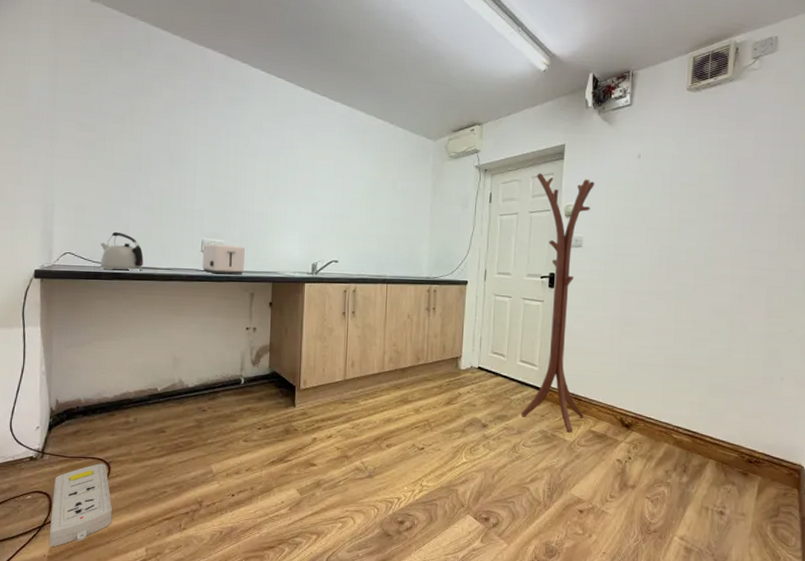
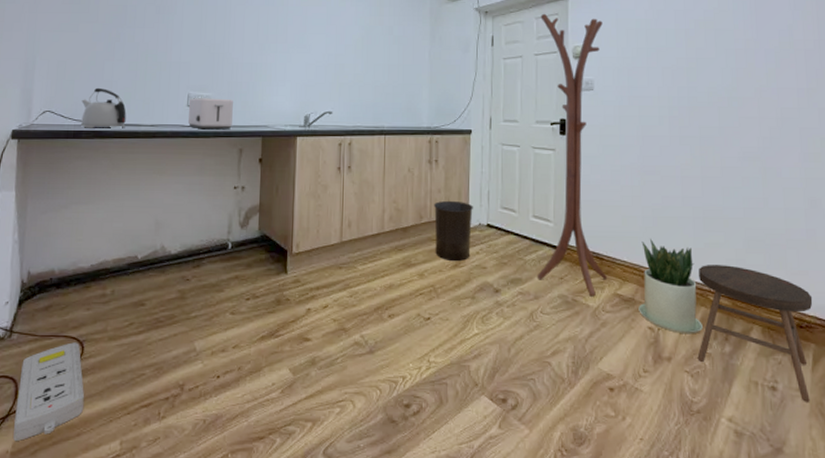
waste bin: none [430,344,467,399] -> present [433,200,474,261]
planter: none [609,382,665,467] -> present [638,238,703,335]
stool: none [658,407,763,525] -> present [697,265,813,402]

